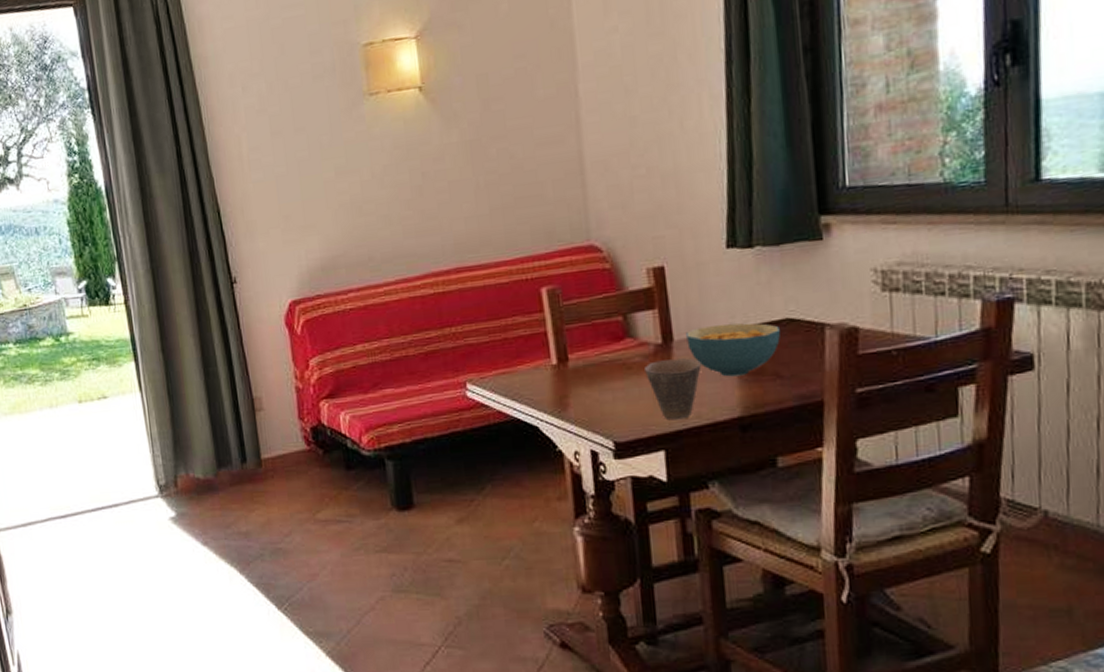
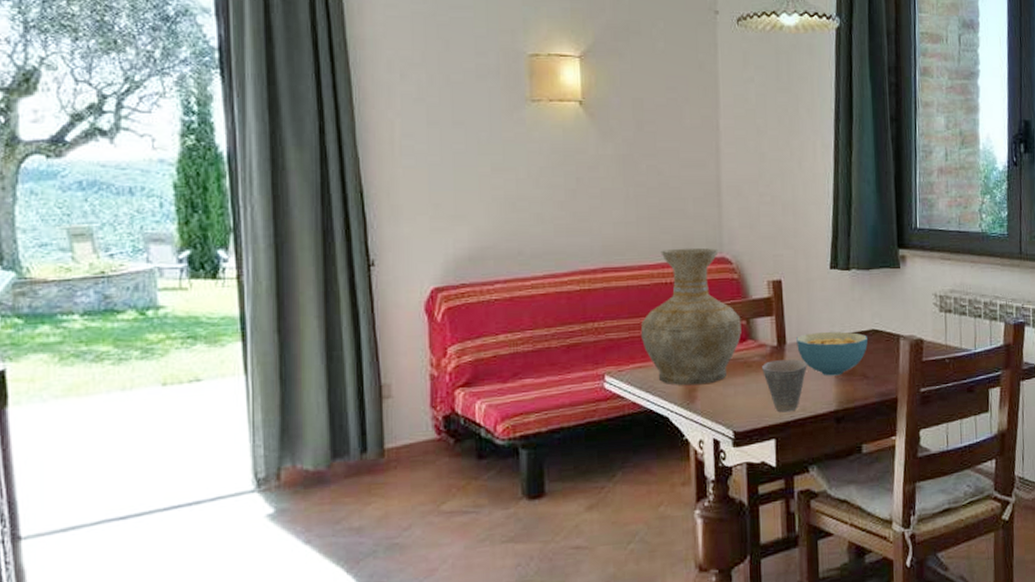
vase: none [501,235,618,392] -> present [640,247,741,386]

